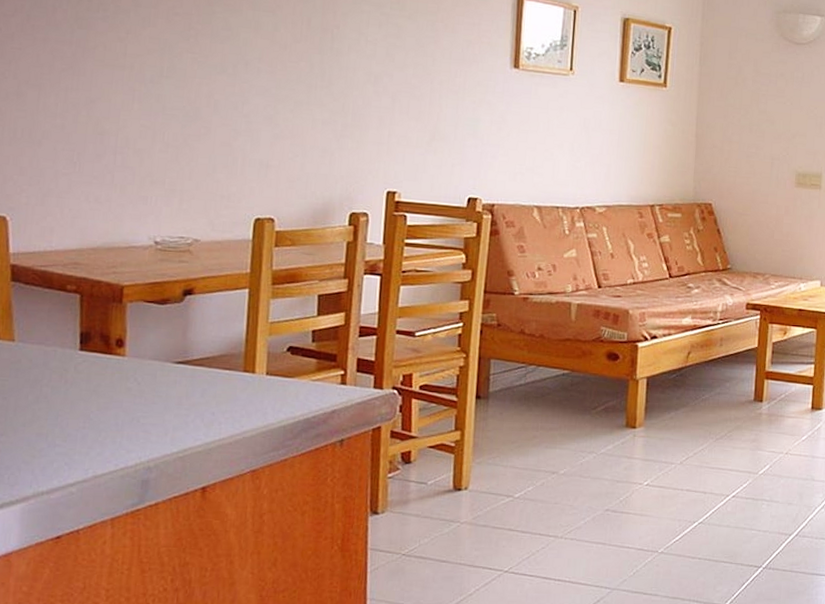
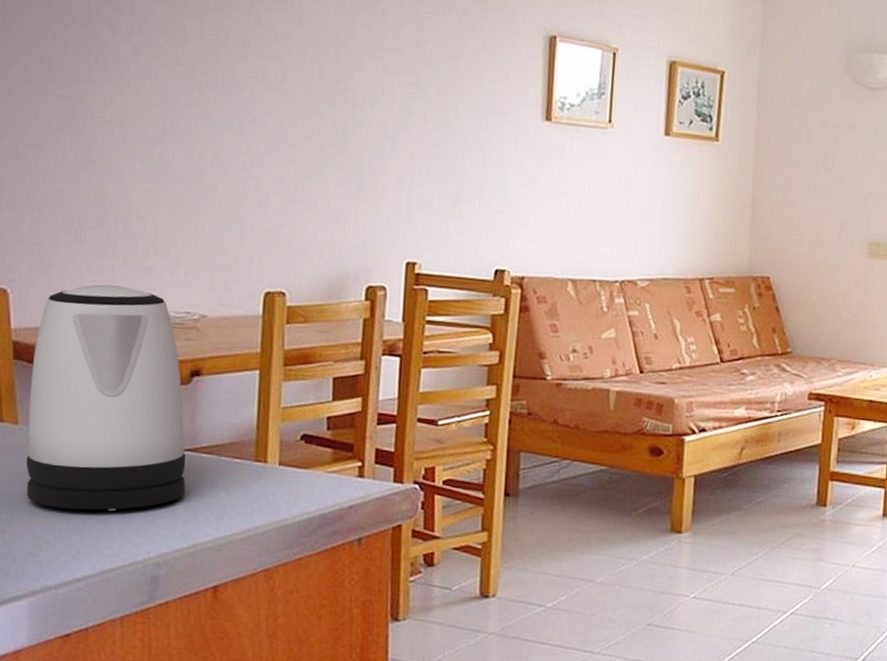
kettle: none [21,212,178,420] -> present [26,284,186,511]

